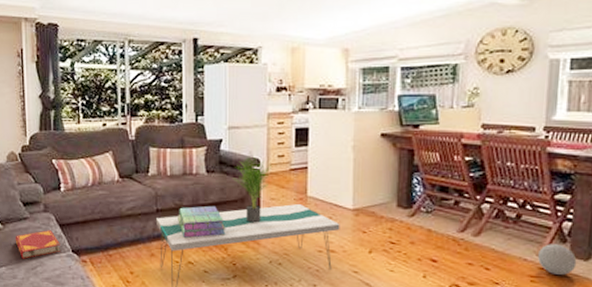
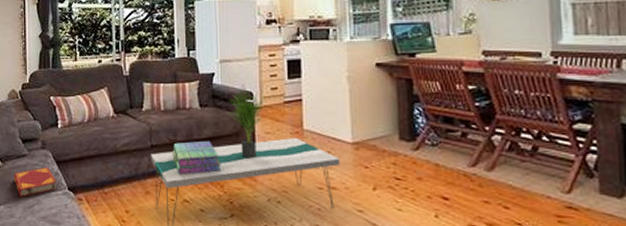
decorative ball: present [537,244,577,275] -> none [562,179,610,215]

